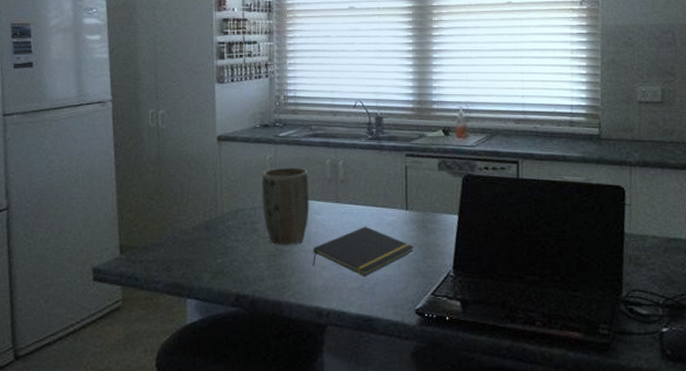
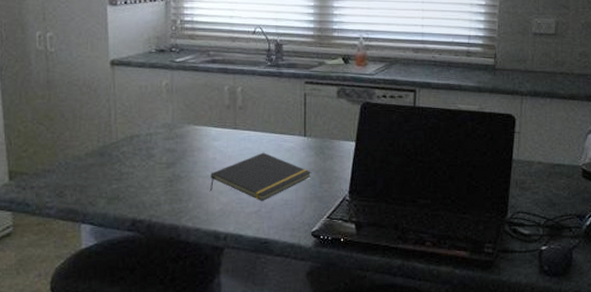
plant pot: present [262,167,310,245] -> none [158,93,207,171]

